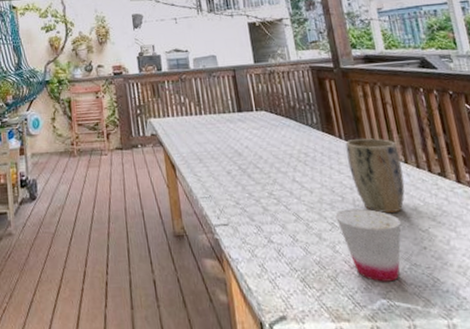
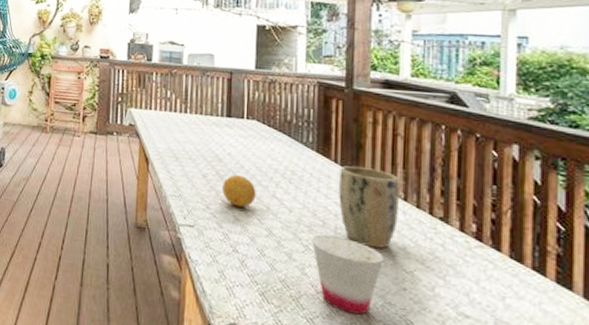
fruit: none [246,166,279,197] -> present [222,175,256,208]

